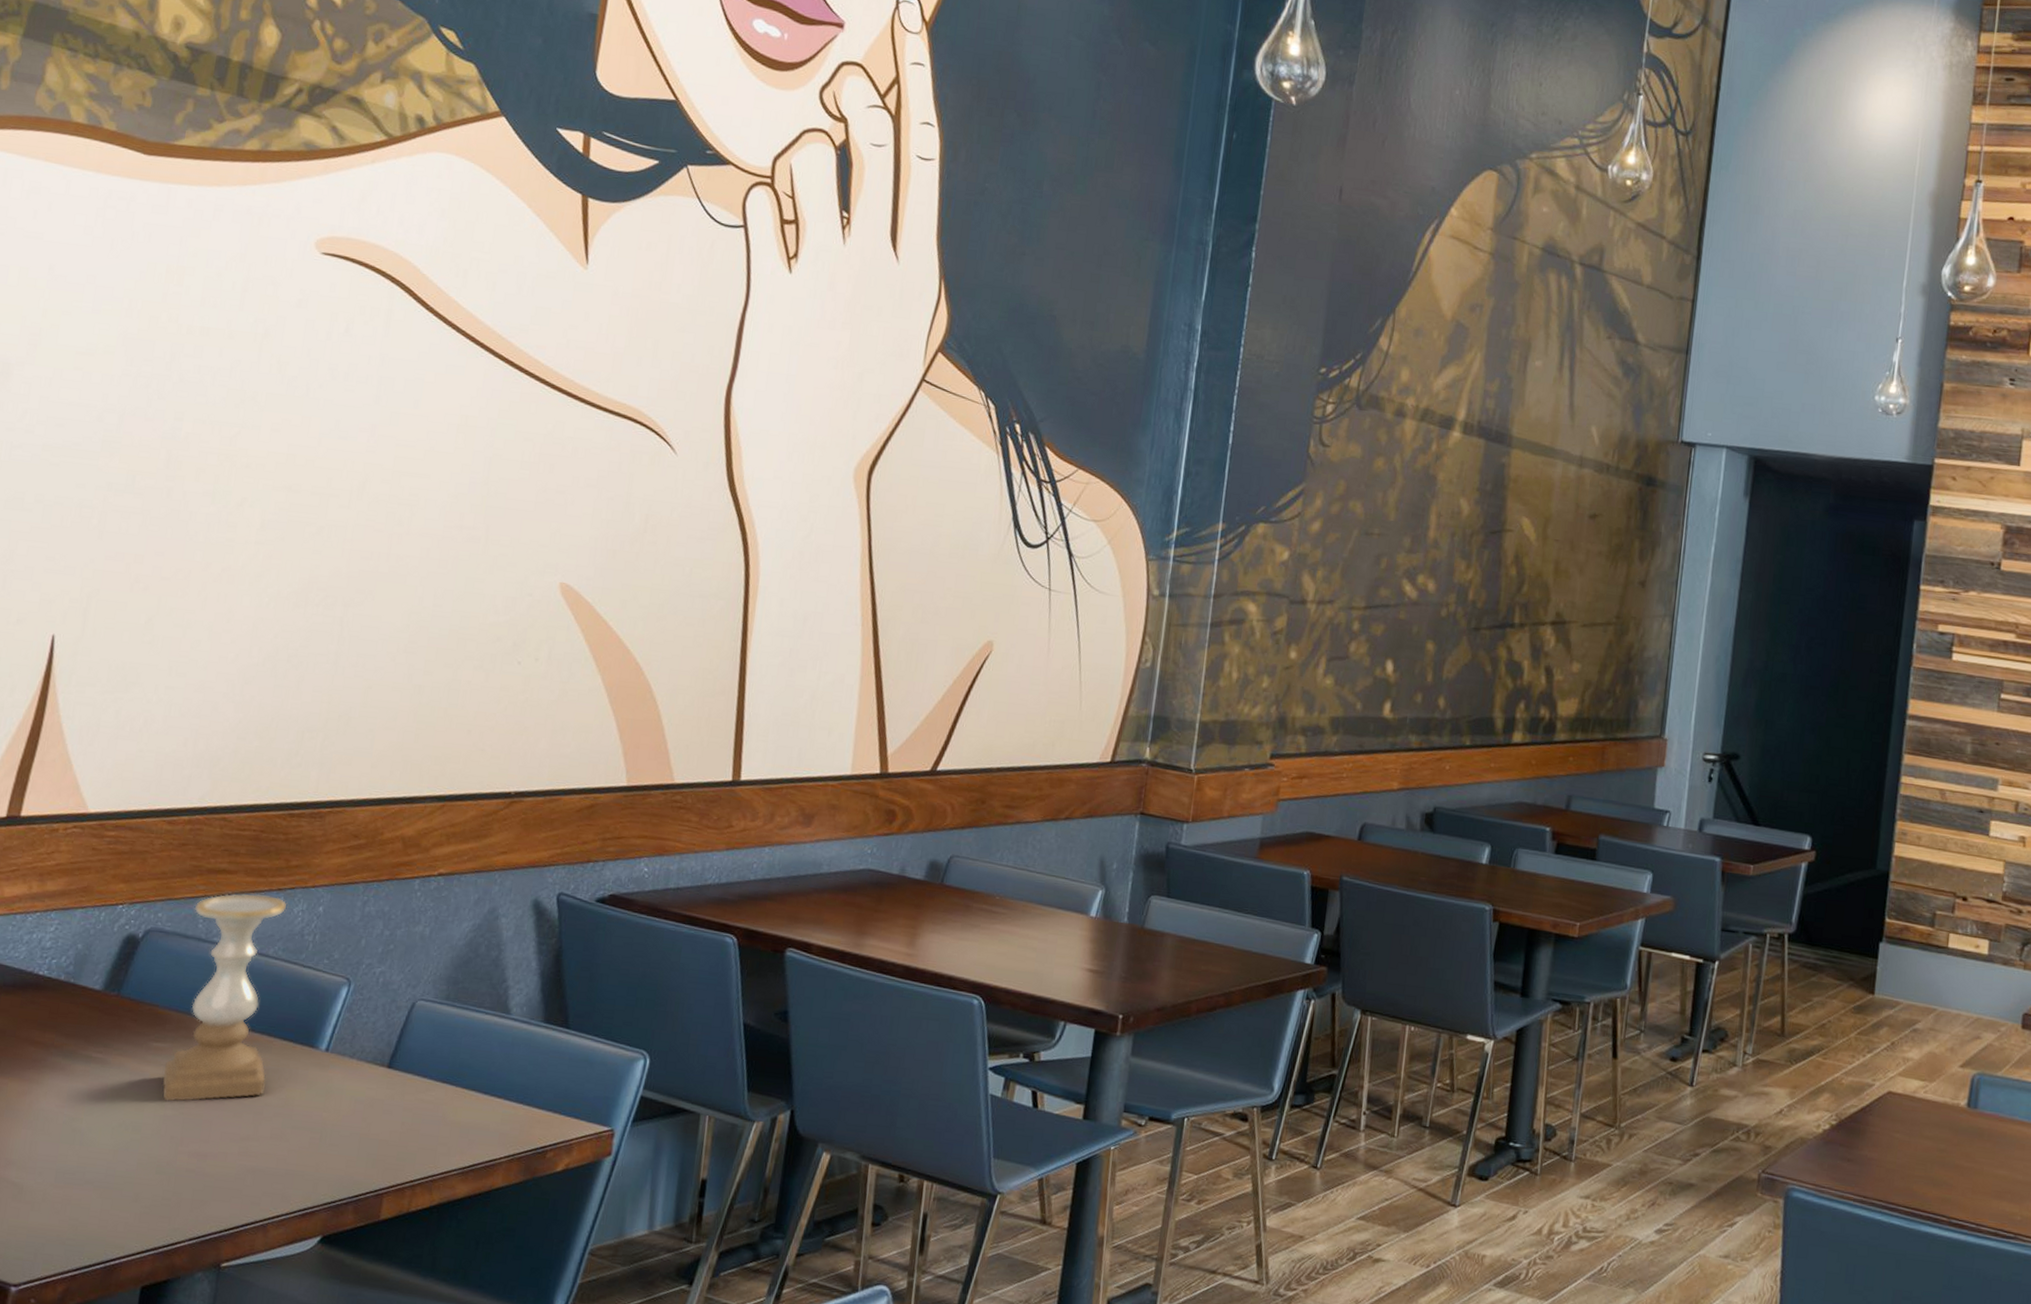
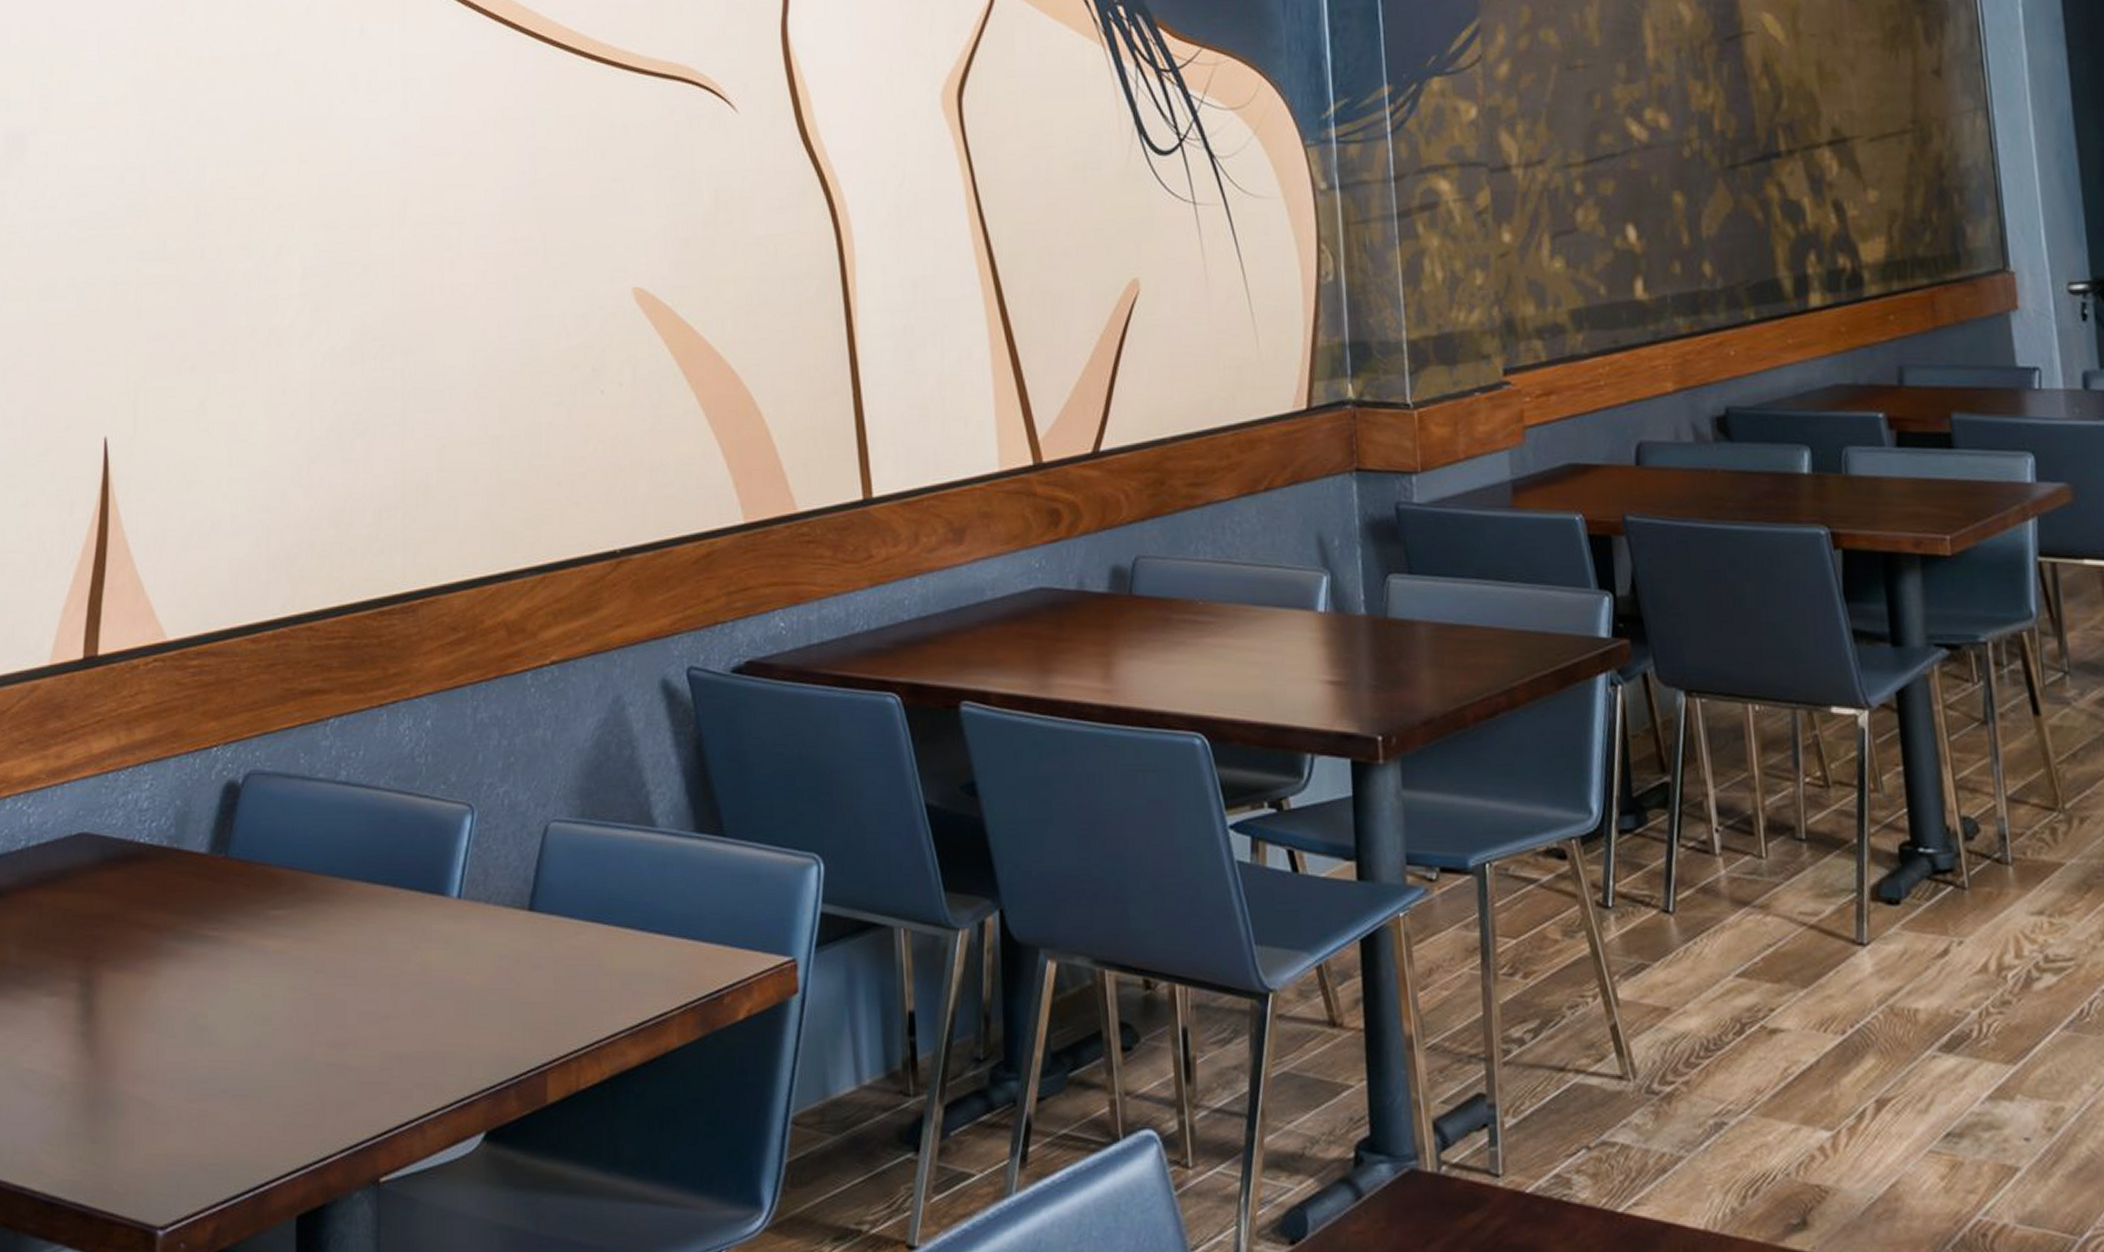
candle holder: present [161,893,287,1102] -> none [286,715,397,981]

